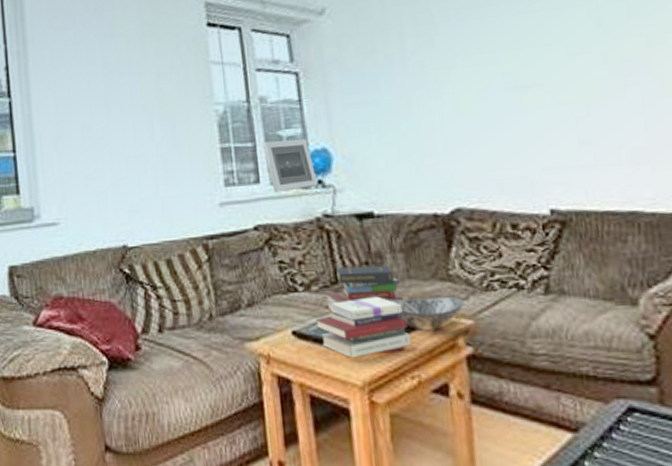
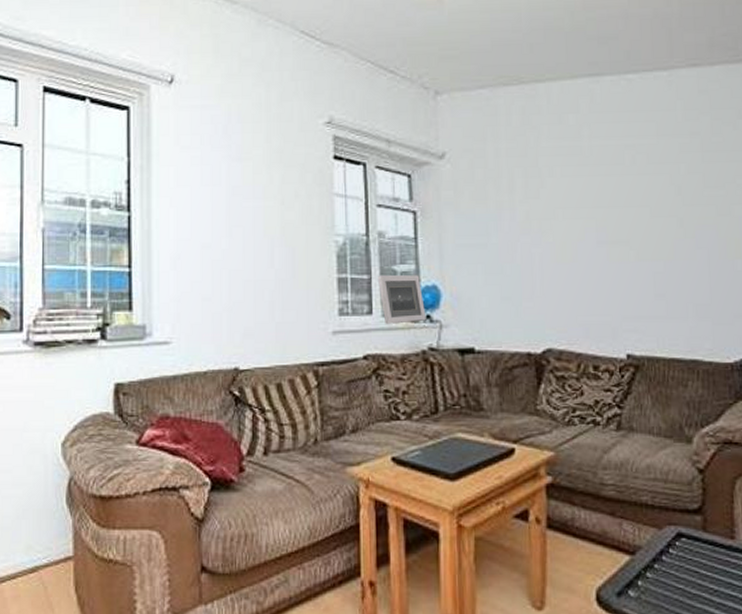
books: present [315,296,411,358] -> none [414,427,499,484]
books: present [326,265,404,314] -> none [425,398,496,442]
decorative bowl: present [387,297,465,331] -> none [480,430,548,460]

